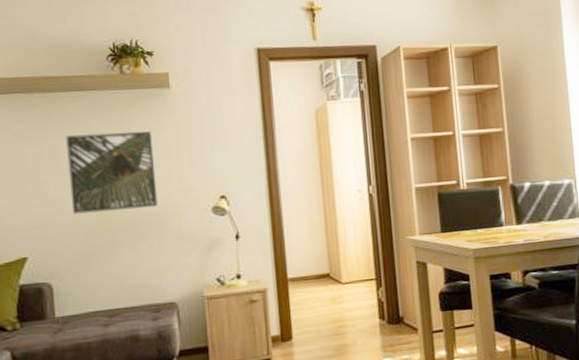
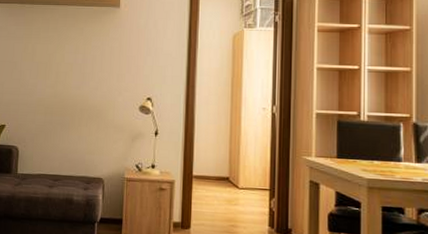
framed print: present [66,131,158,214] -> none [39,38,102,100]

